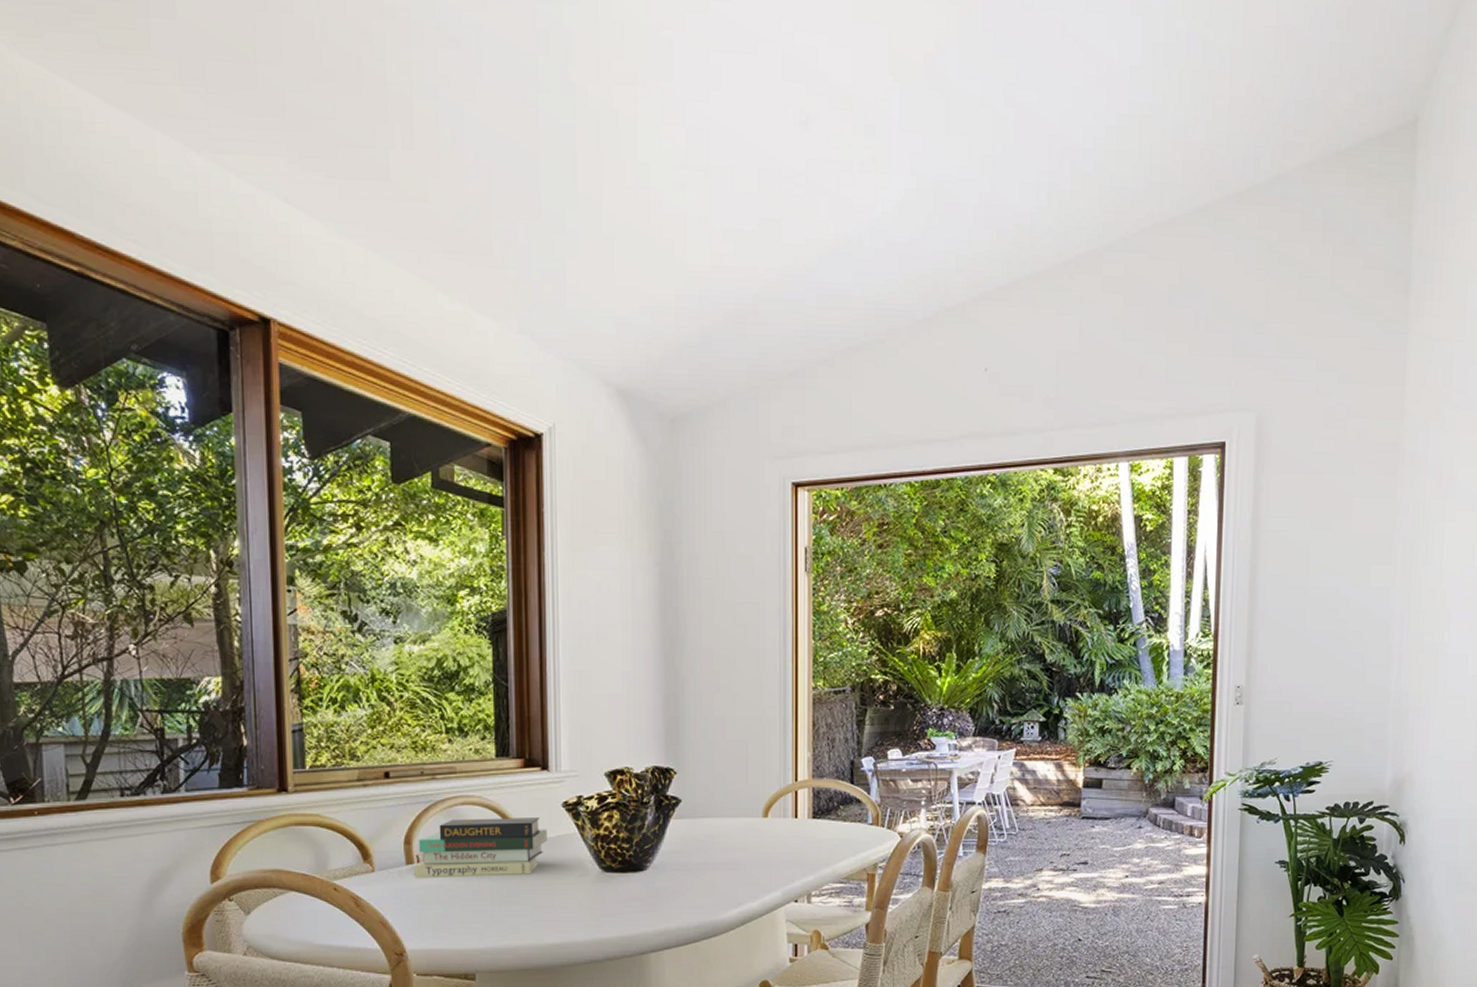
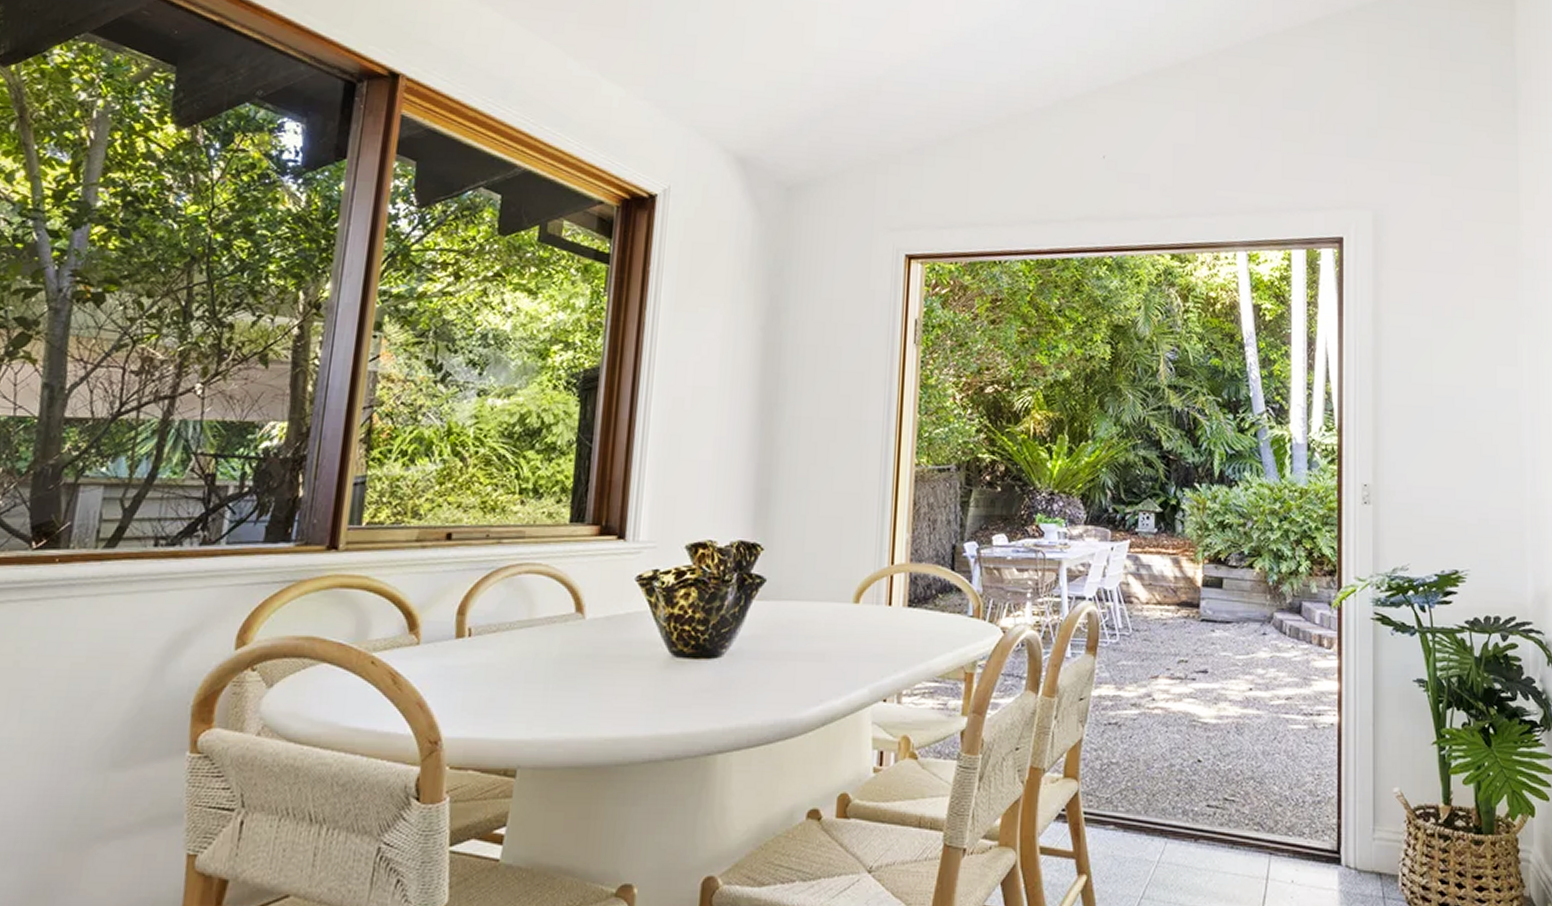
books: present [414,818,547,879] -> none [463,589,616,656]

